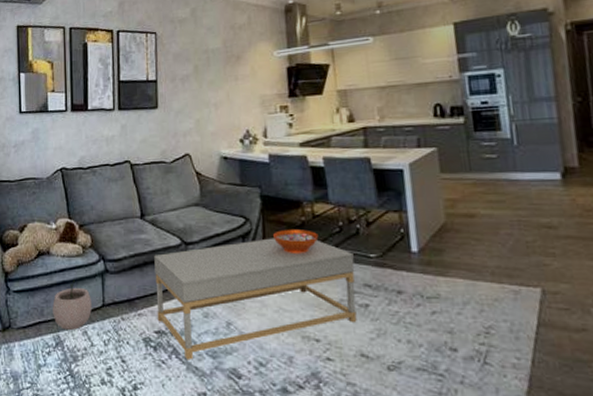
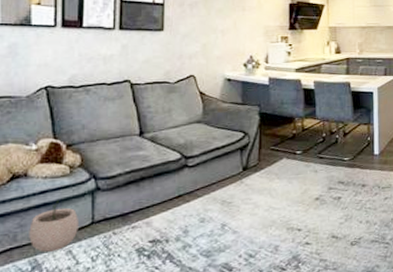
coffee table: present [154,238,357,360] -> none [152,148,332,263]
decorative bowl: present [273,229,319,255] -> none [268,141,306,162]

